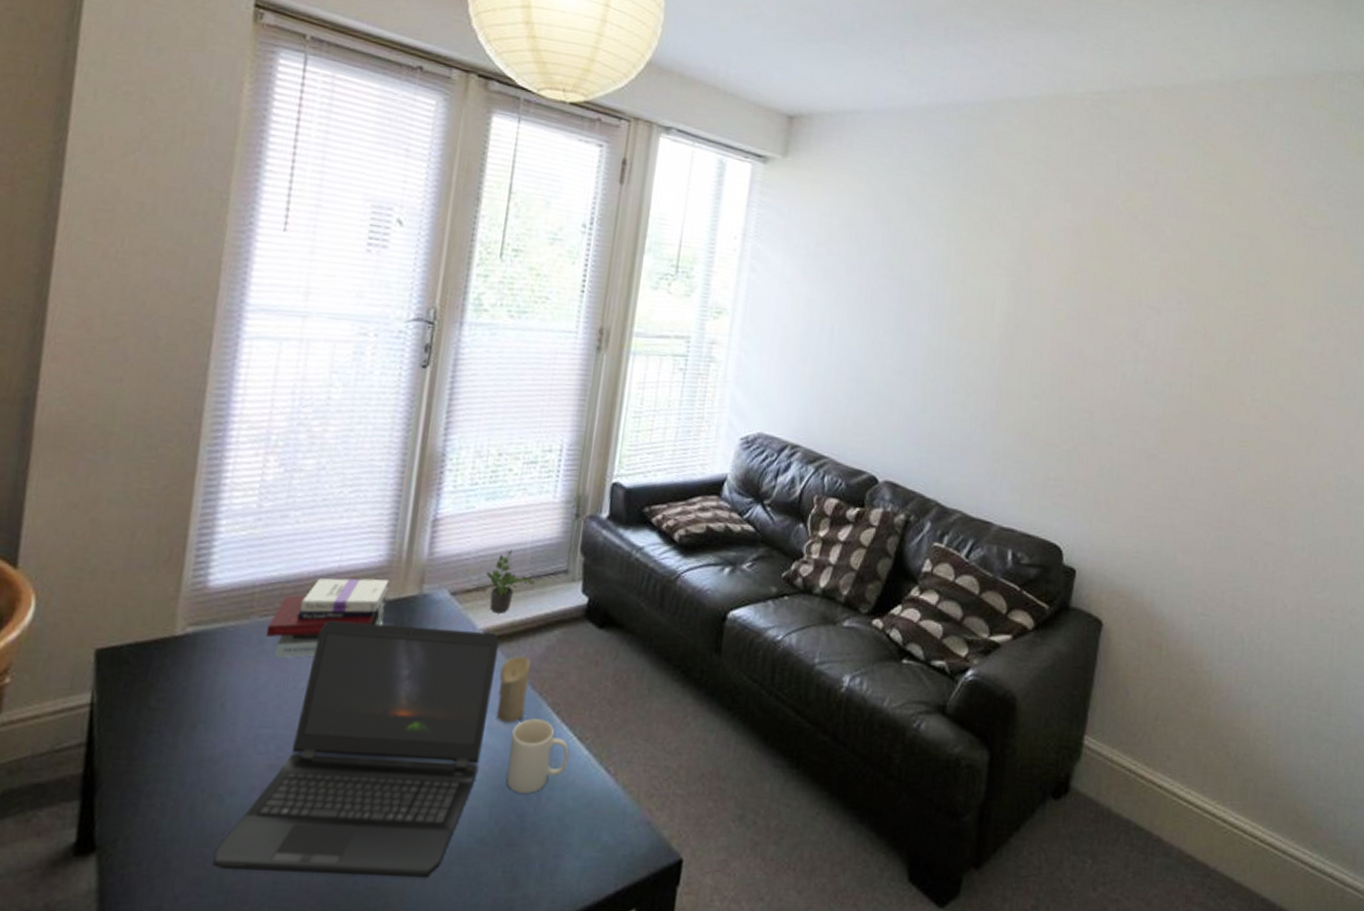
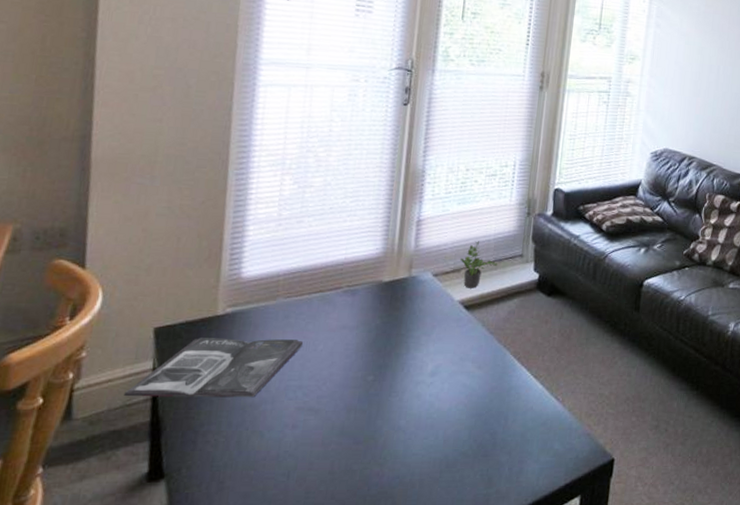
magazine: none [52,665,280,749] -> present [124,338,303,398]
laptop computer: present [212,620,500,877] -> none [258,298,473,485]
books: present [266,578,390,659] -> none [290,266,385,329]
candle: present [496,655,532,722] -> none [472,318,497,367]
mug: present [506,718,570,794] -> none [481,364,528,418]

